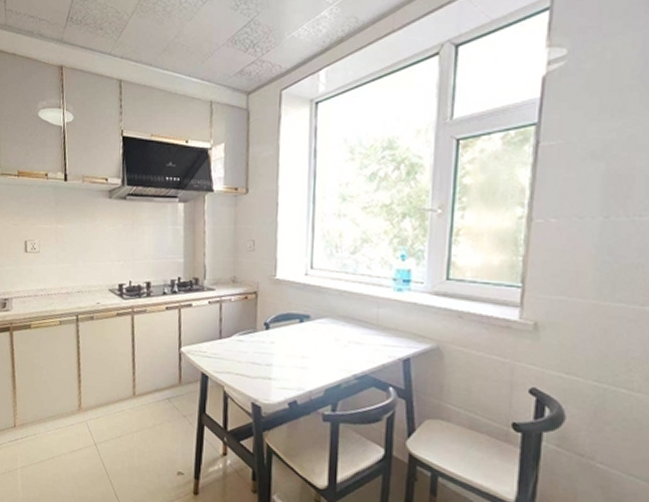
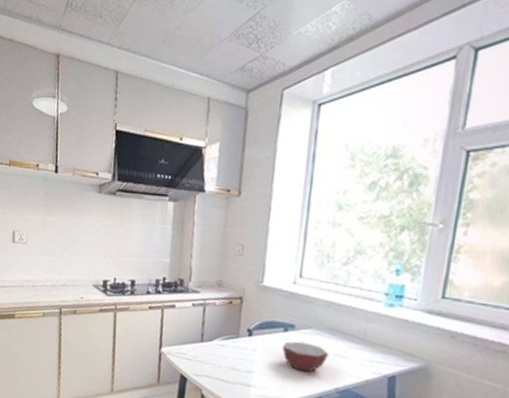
bowl: none [299,331,344,361] -> present [282,341,328,373]

